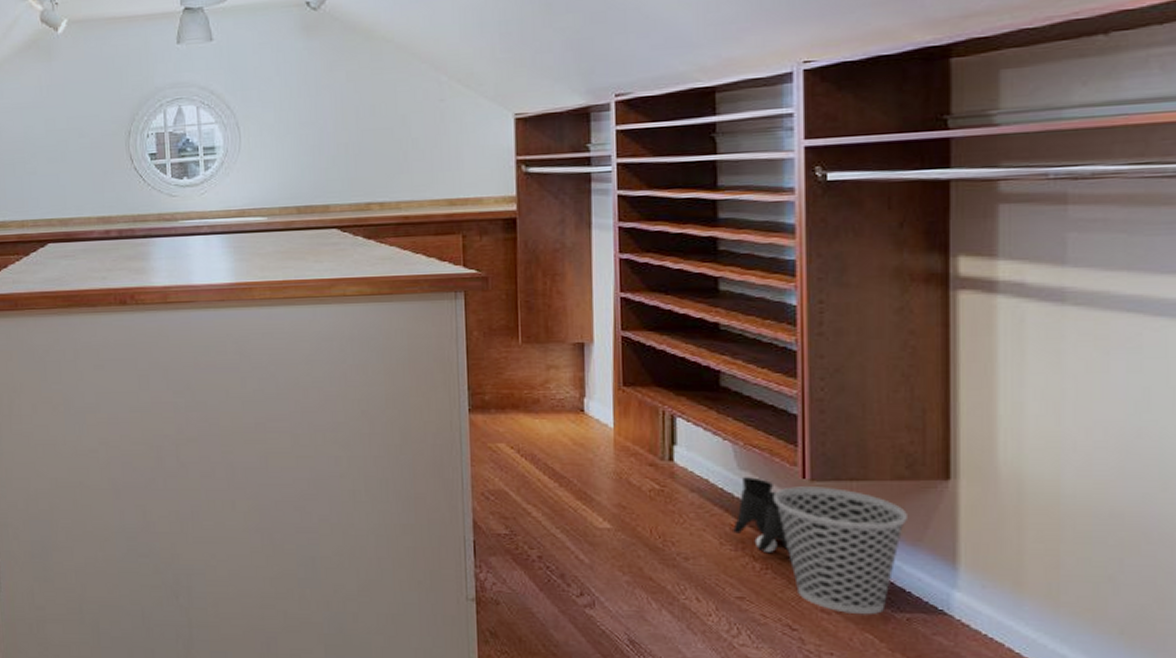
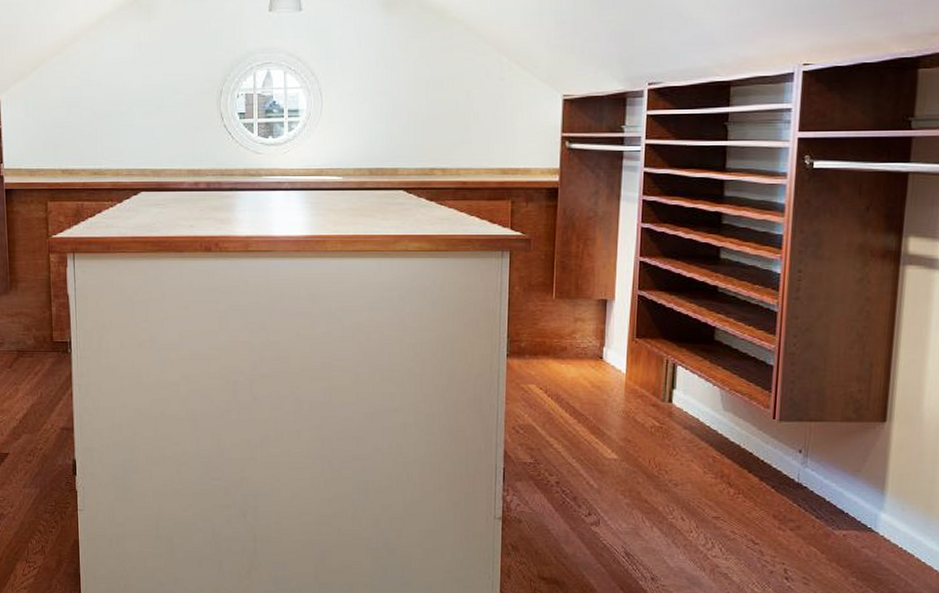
boots: present [733,477,790,552] -> none [715,417,759,480]
wastebasket: present [773,486,907,615] -> none [749,426,851,532]

